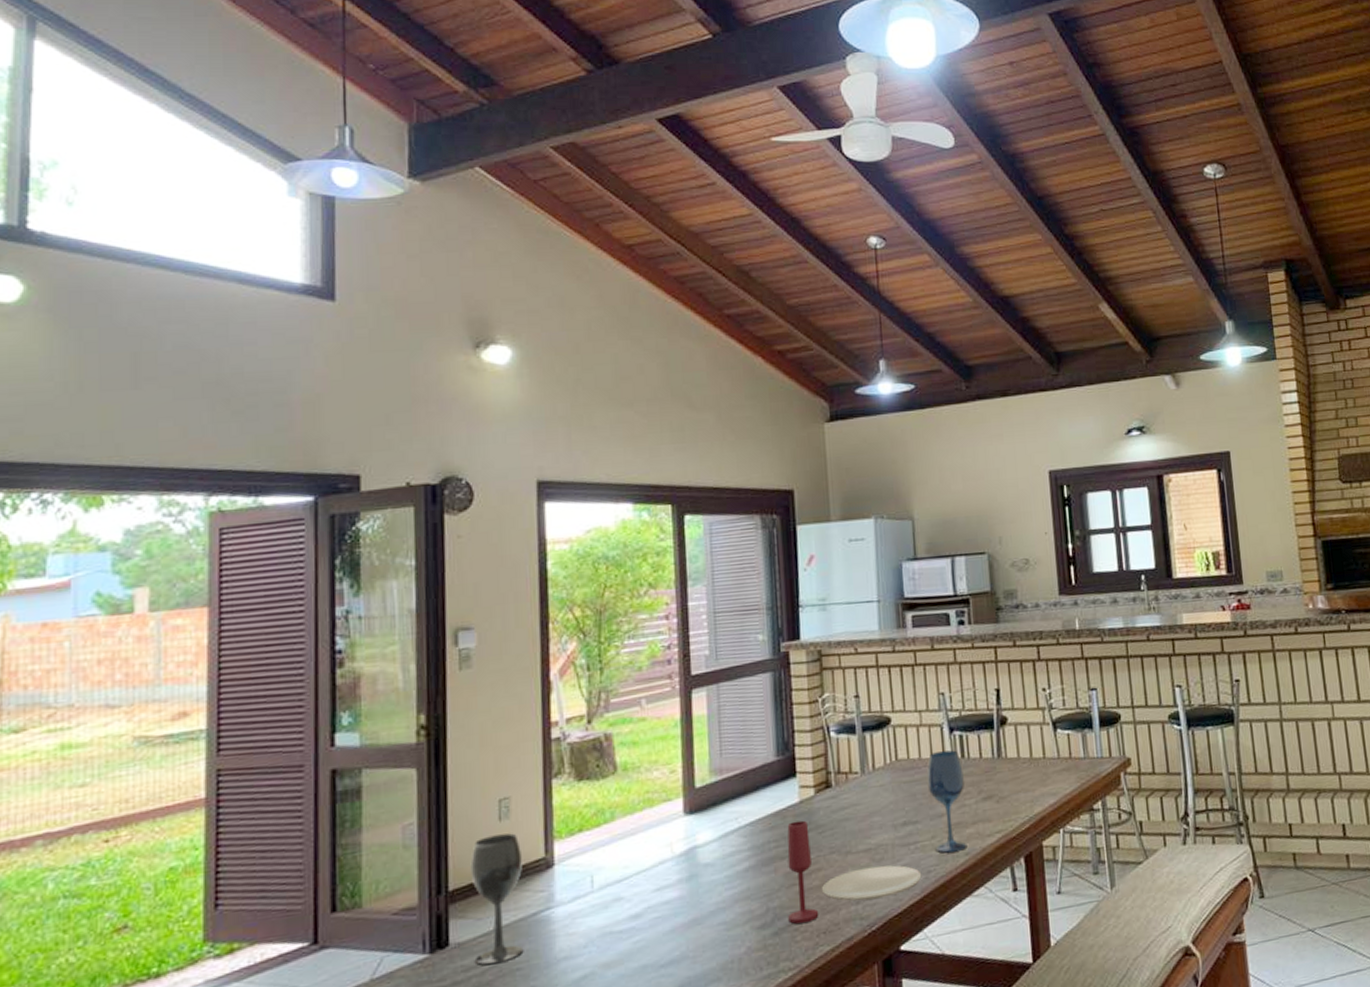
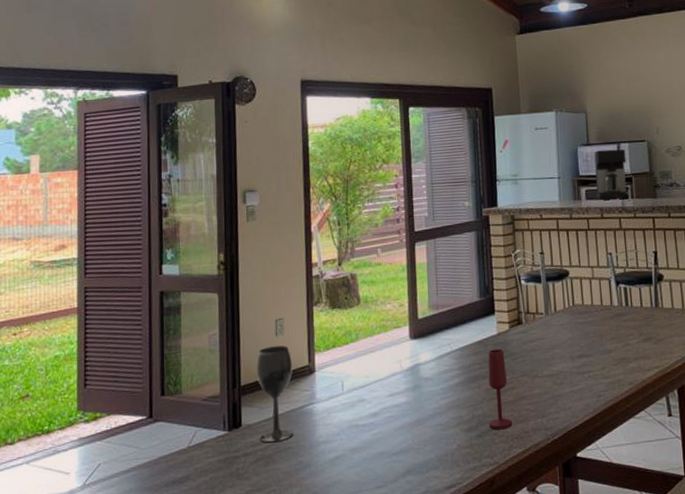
plate: present [822,865,922,901] -> none [515,388,594,415]
coffee maker: none [923,563,966,629] -> present [594,149,630,201]
wineglass: present [927,750,967,853] -> none [598,299,631,382]

